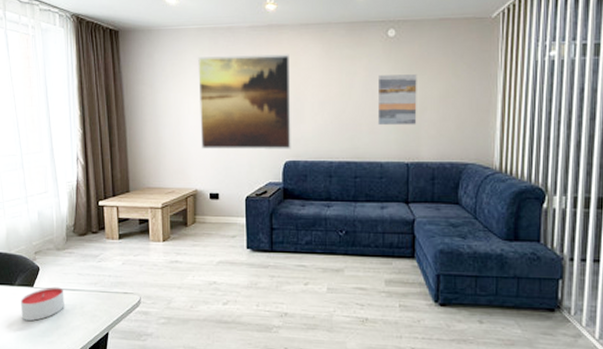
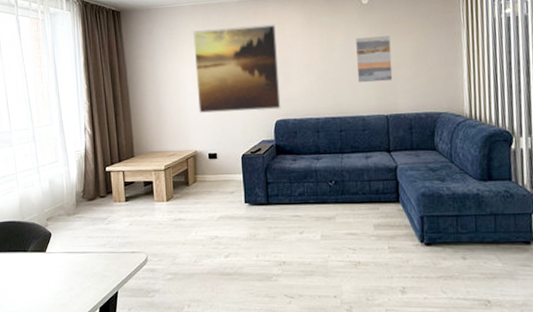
candle: present [20,287,64,321] -> none [33,250,76,285]

